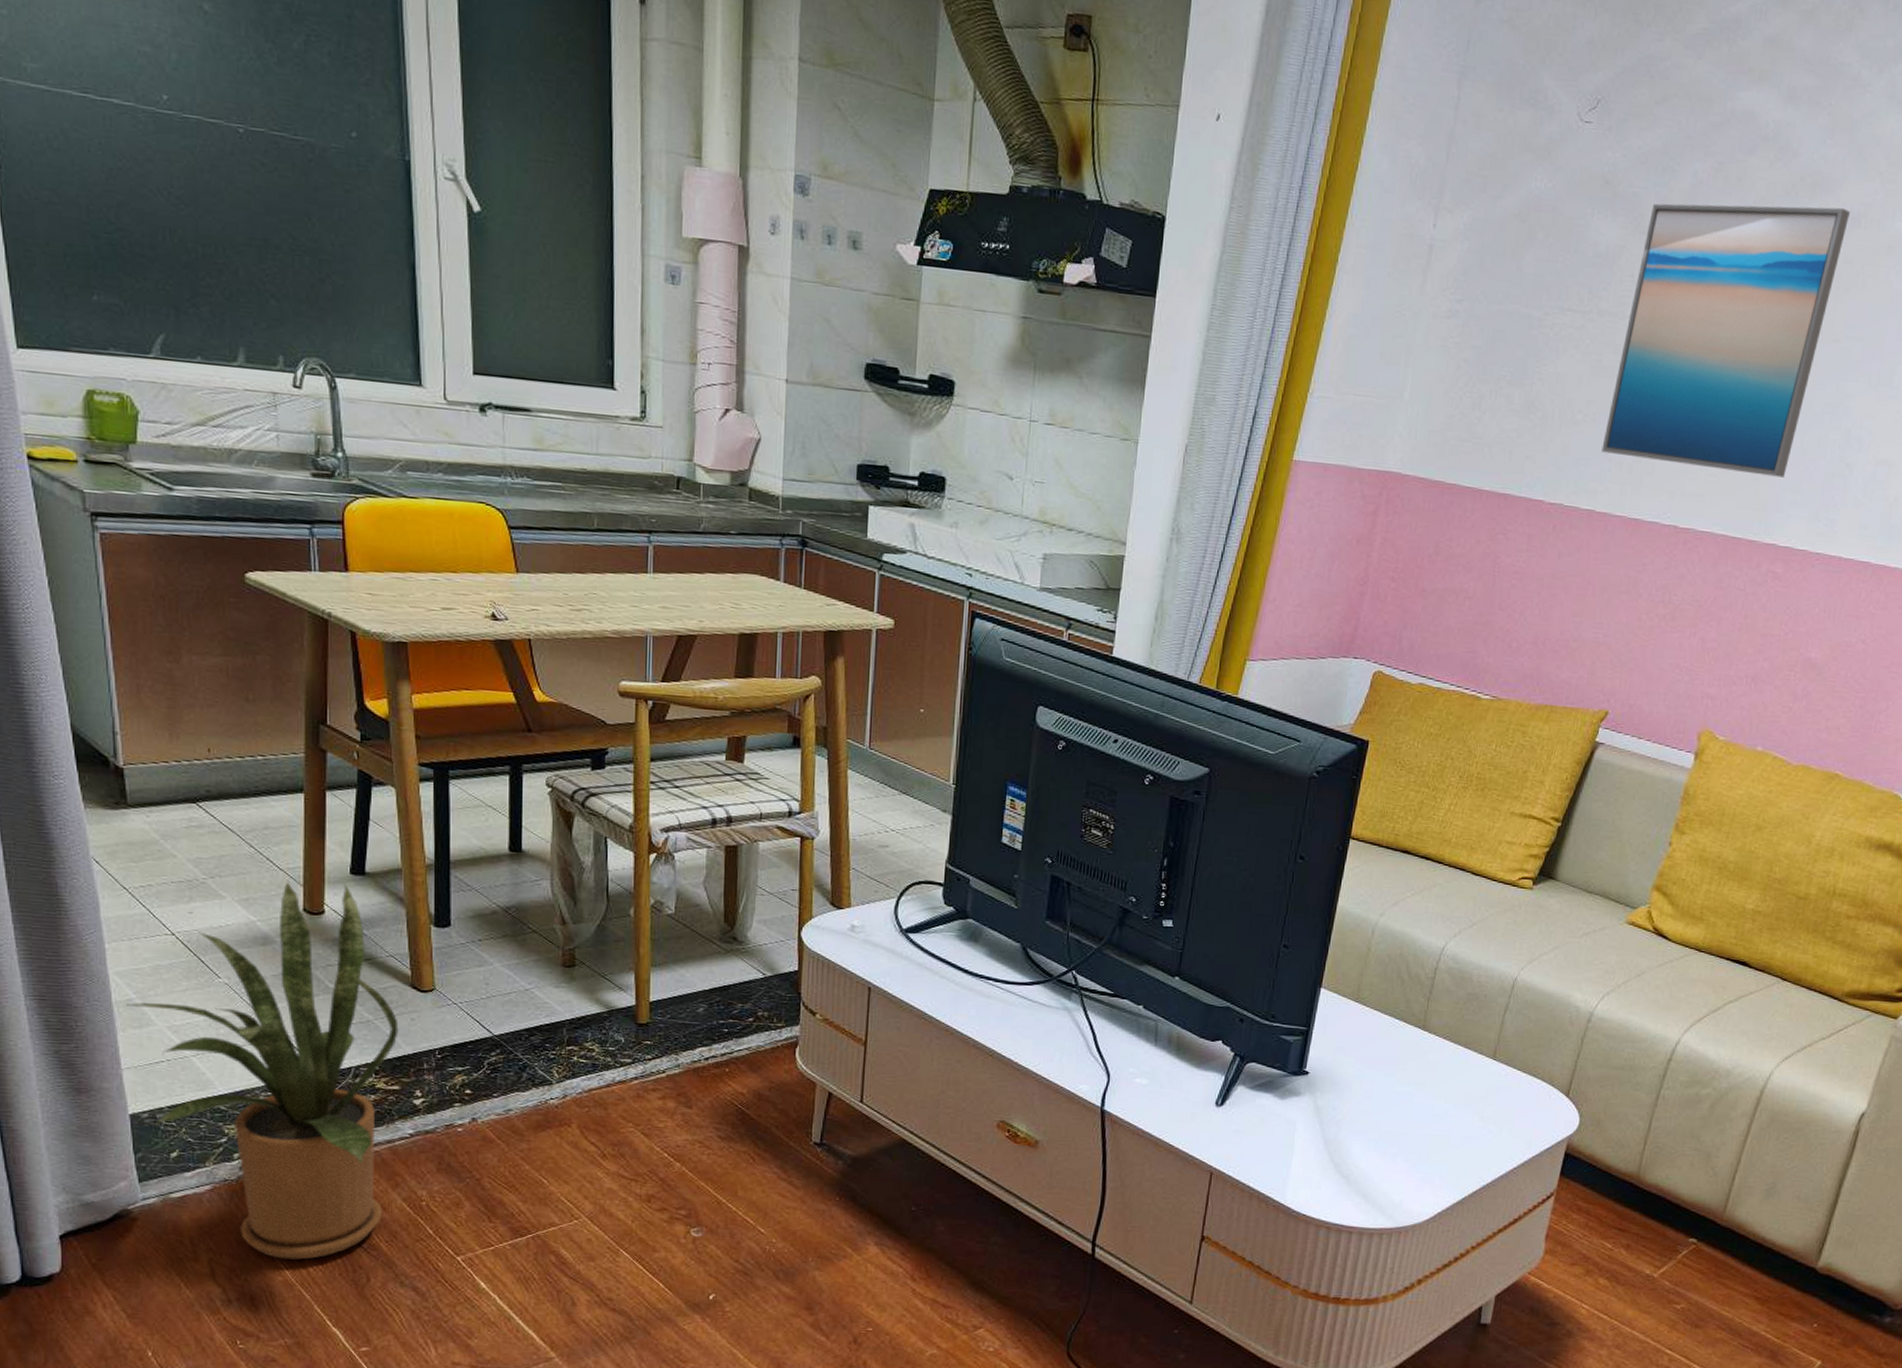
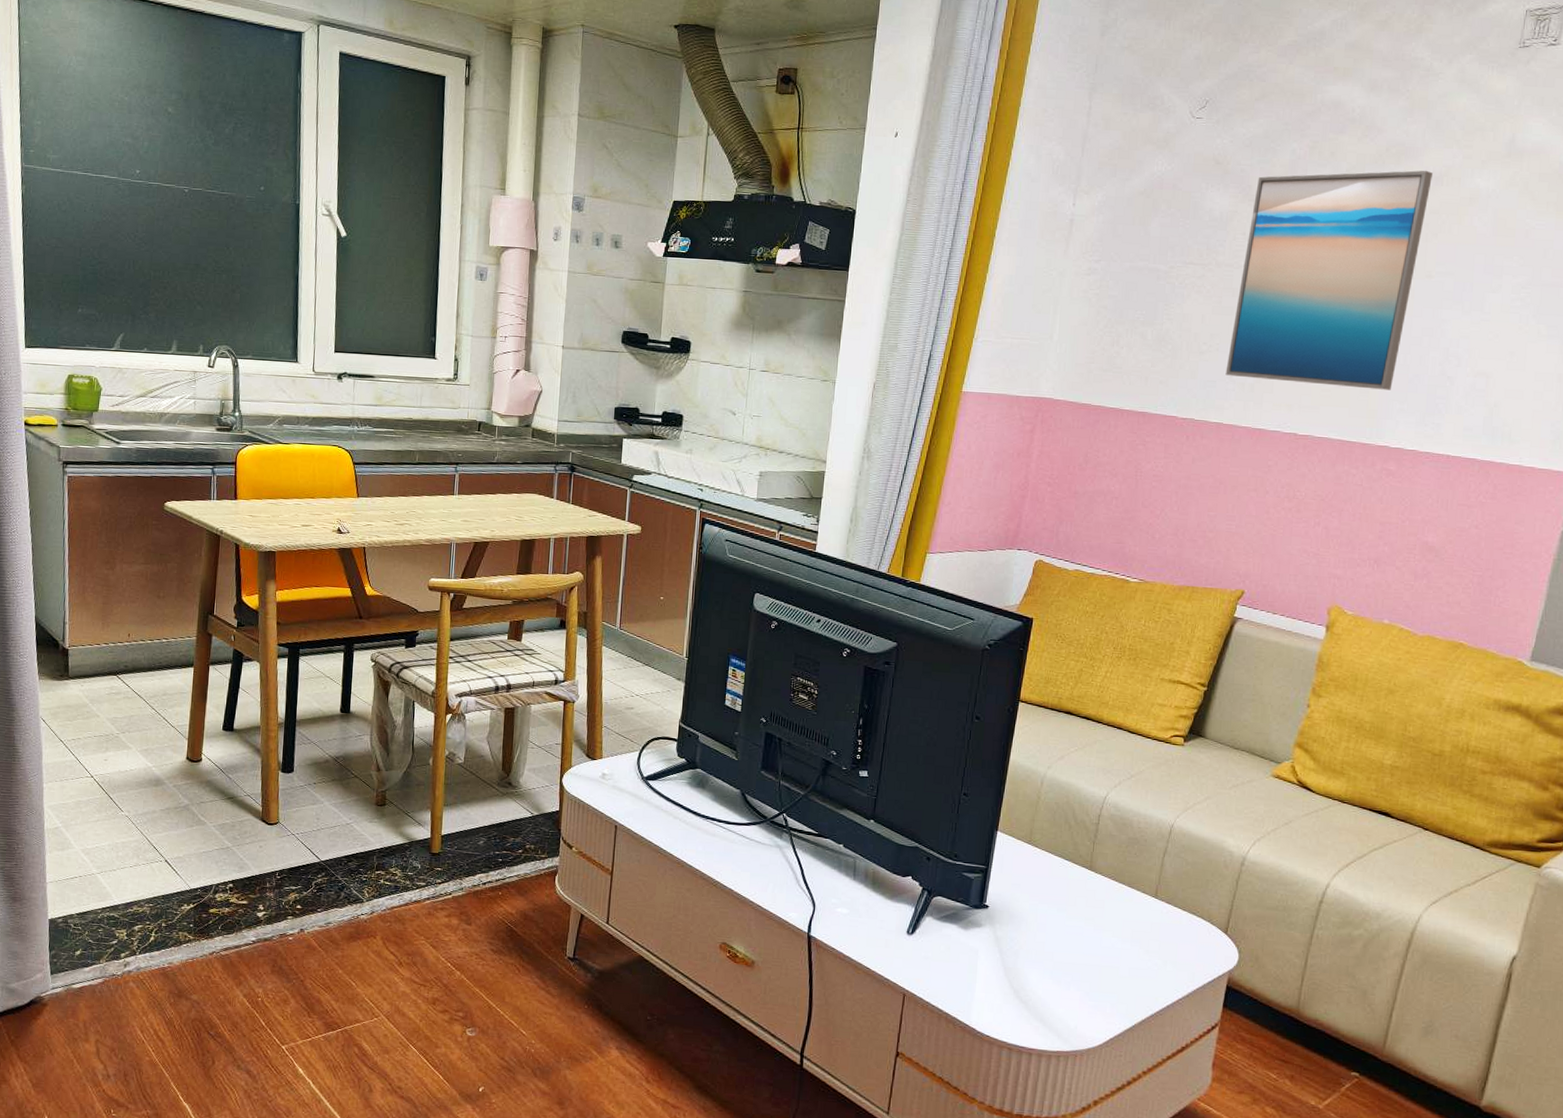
house plant: present [126,880,399,1260] -> none [54,735,250,1044]

